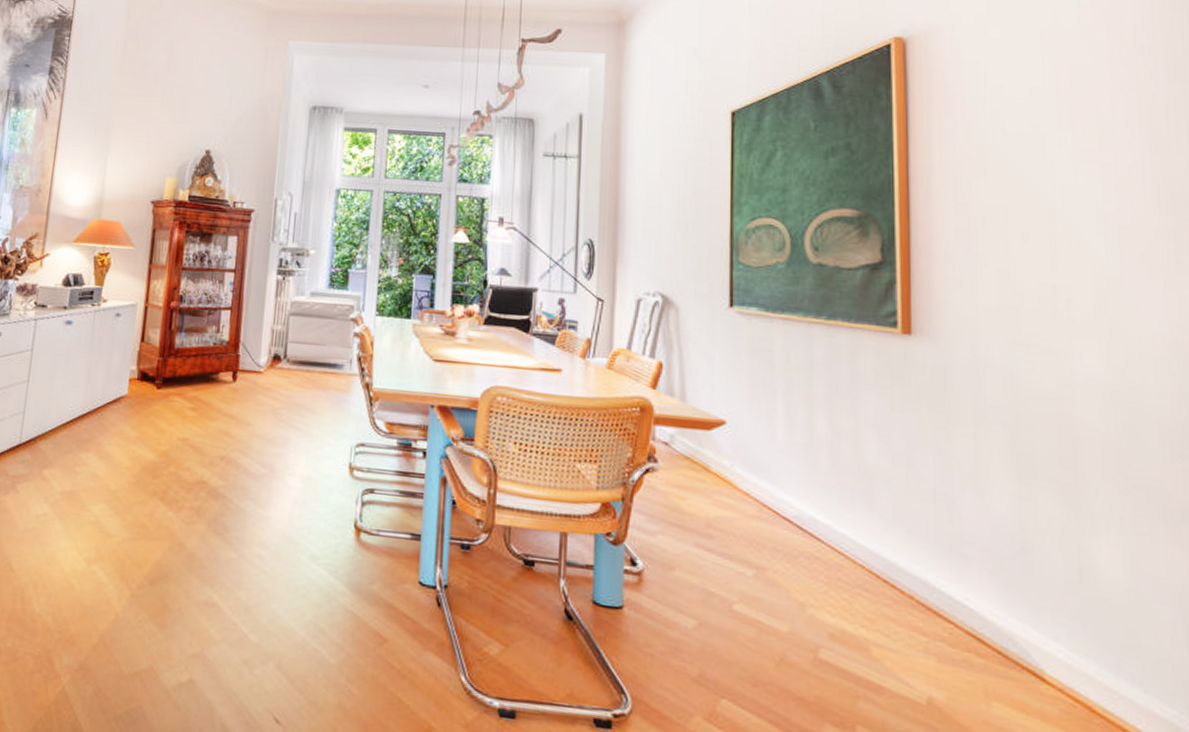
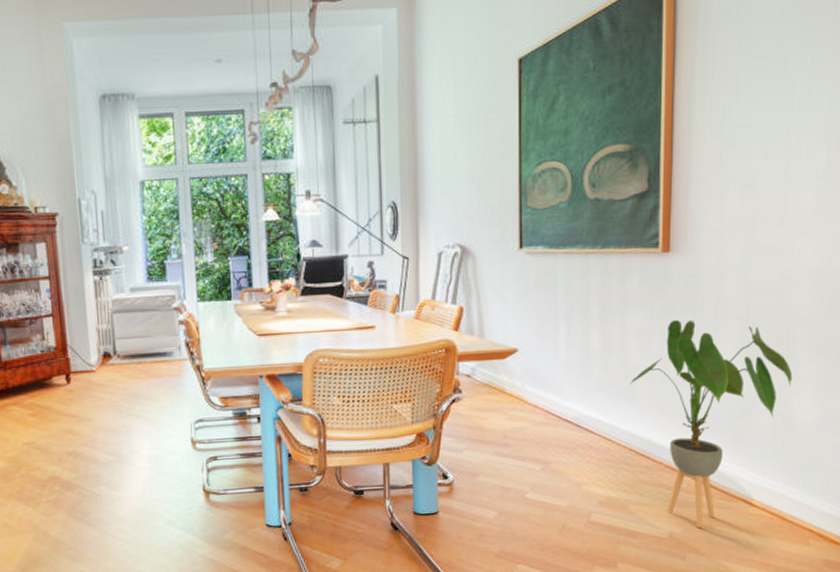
house plant: none [865,416,1087,700] -> present [628,320,793,529]

